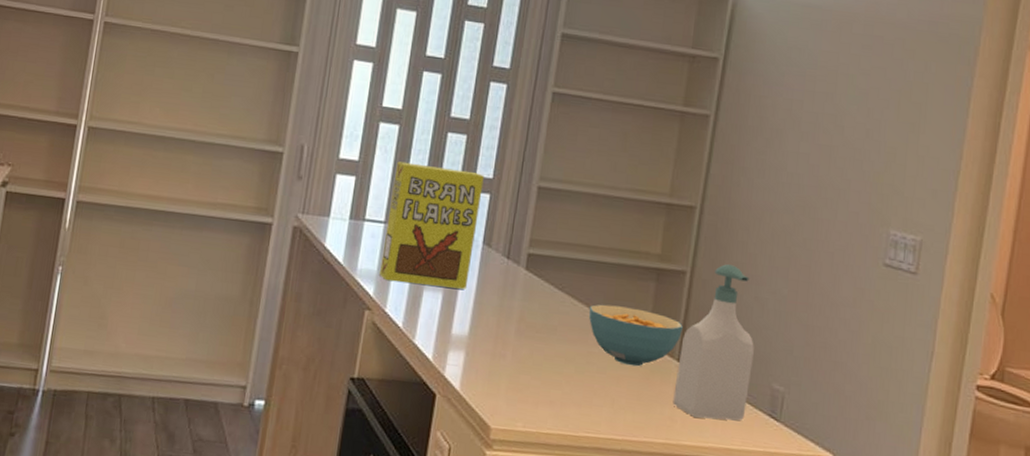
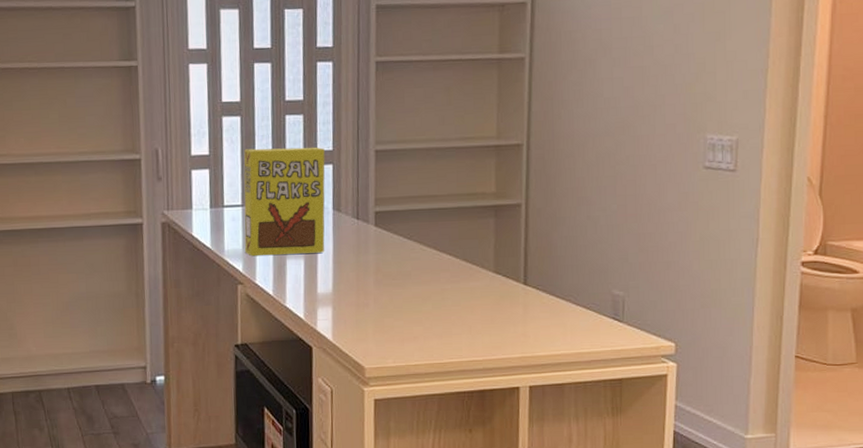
cereal bowl: present [588,304,684,367] -> none [437,244,526,295]
soap bottle: present [673,264,754,421] -> none [524,191,592,330]

